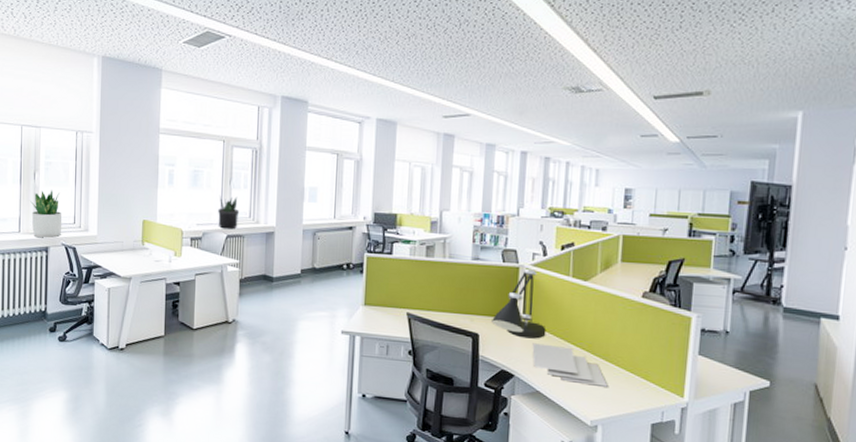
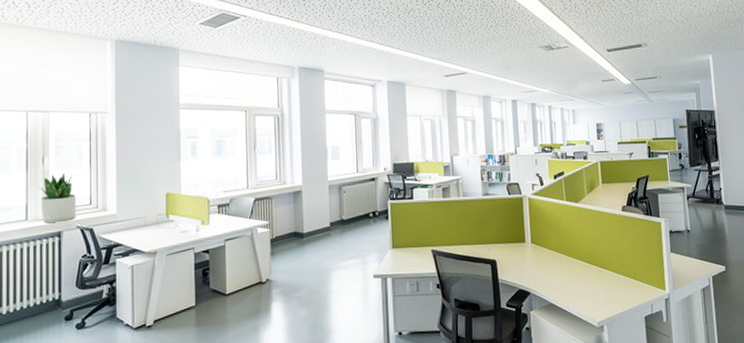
planter: present [218,196,240,229] -> none [244,161,266,193]
desk lamp: present [492,269,546,339] -> none [505,198,552,259]
papers: present [532,343,608,387] -> none [542,261,607,292]

